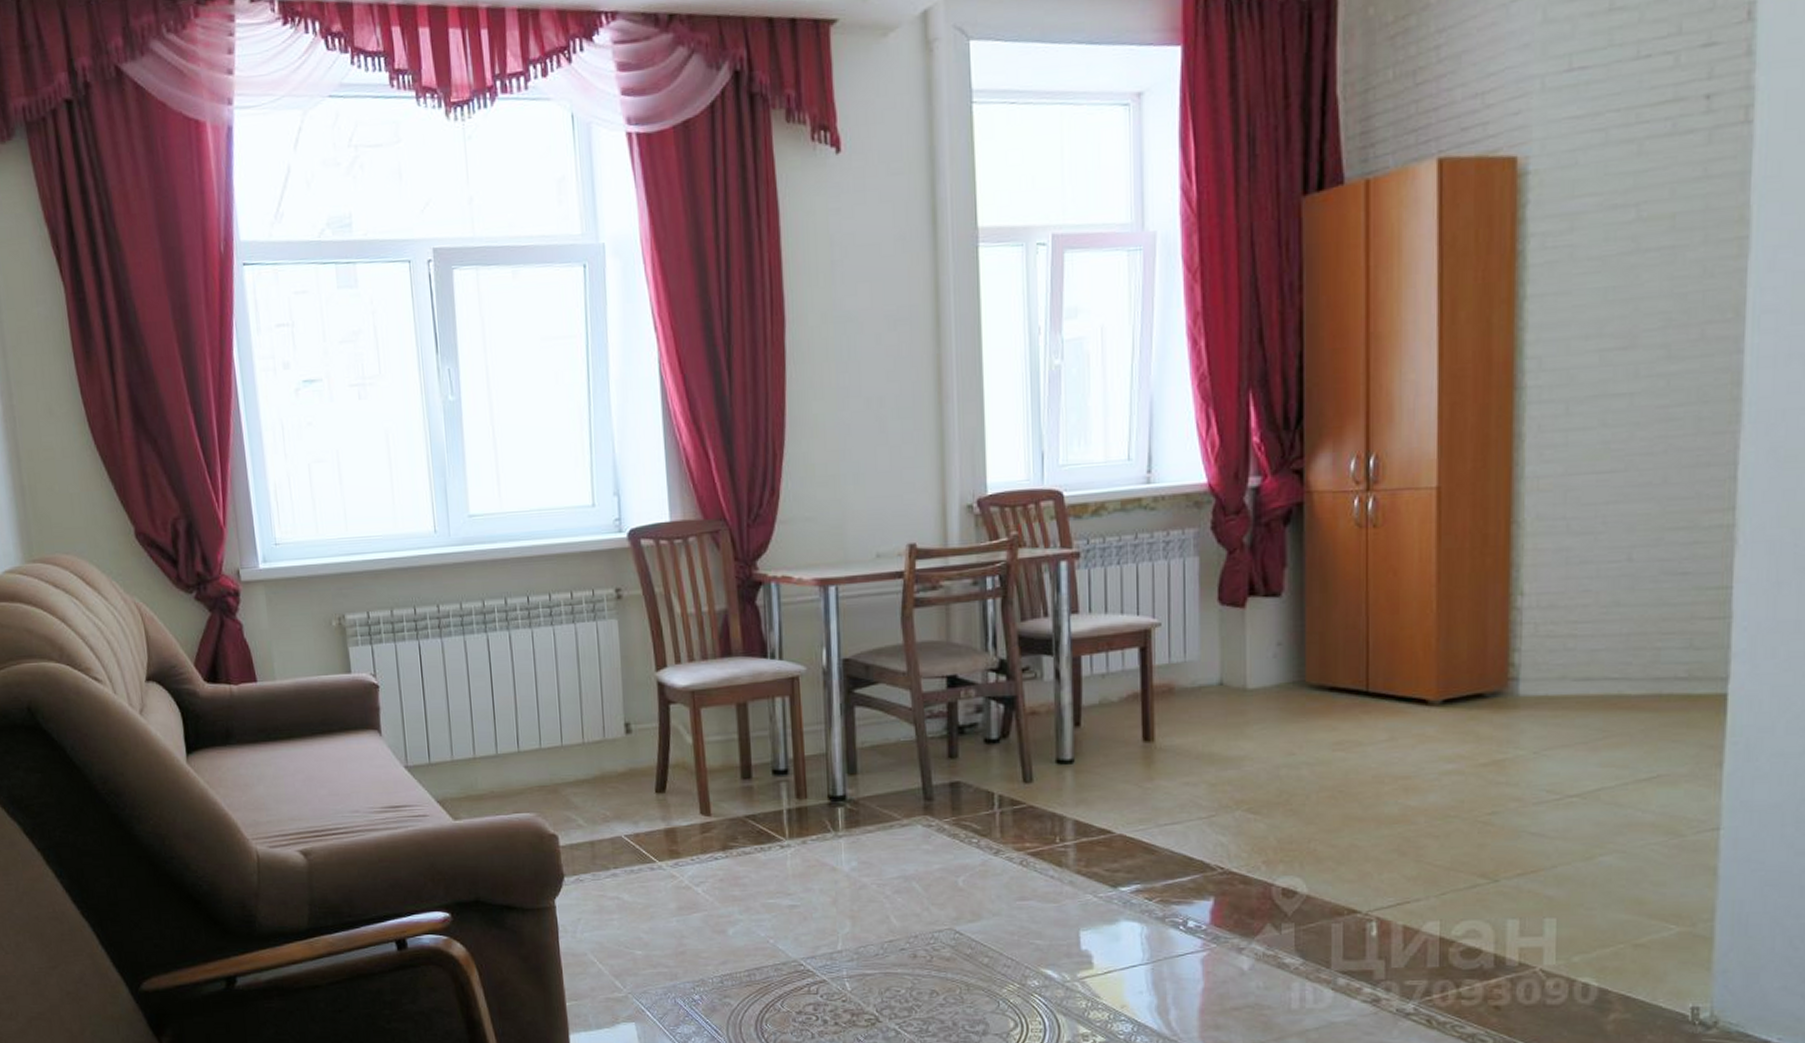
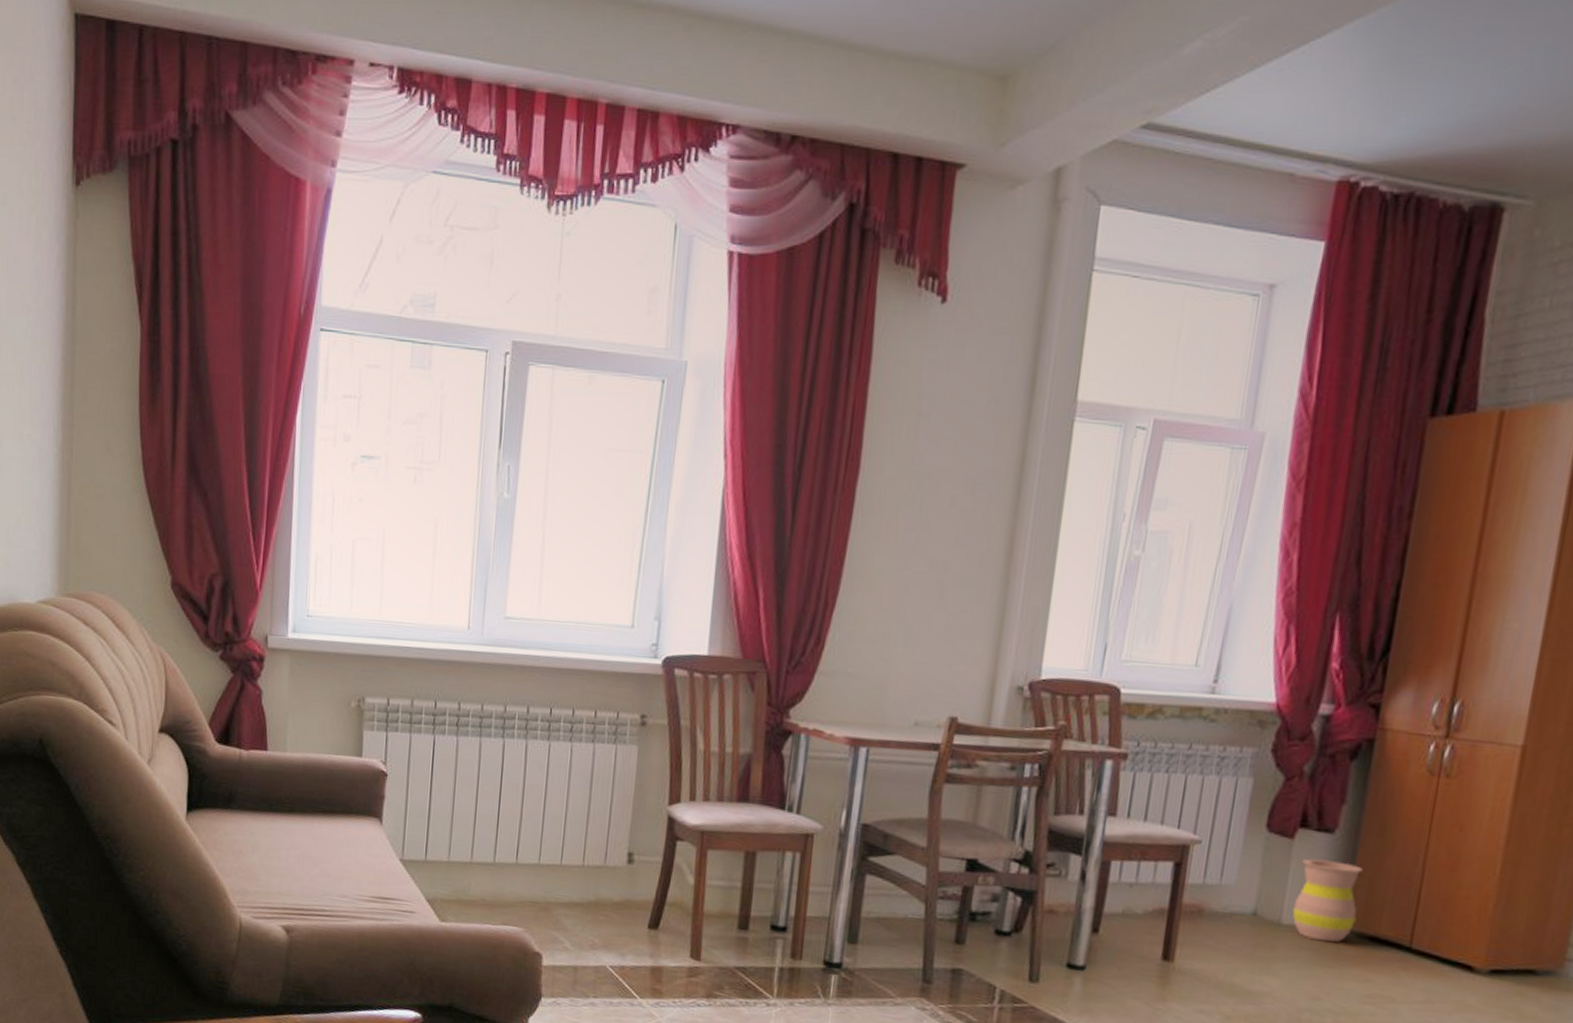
vase: none [1255,622,1314,699] -> present [1292,858,1363,943]

